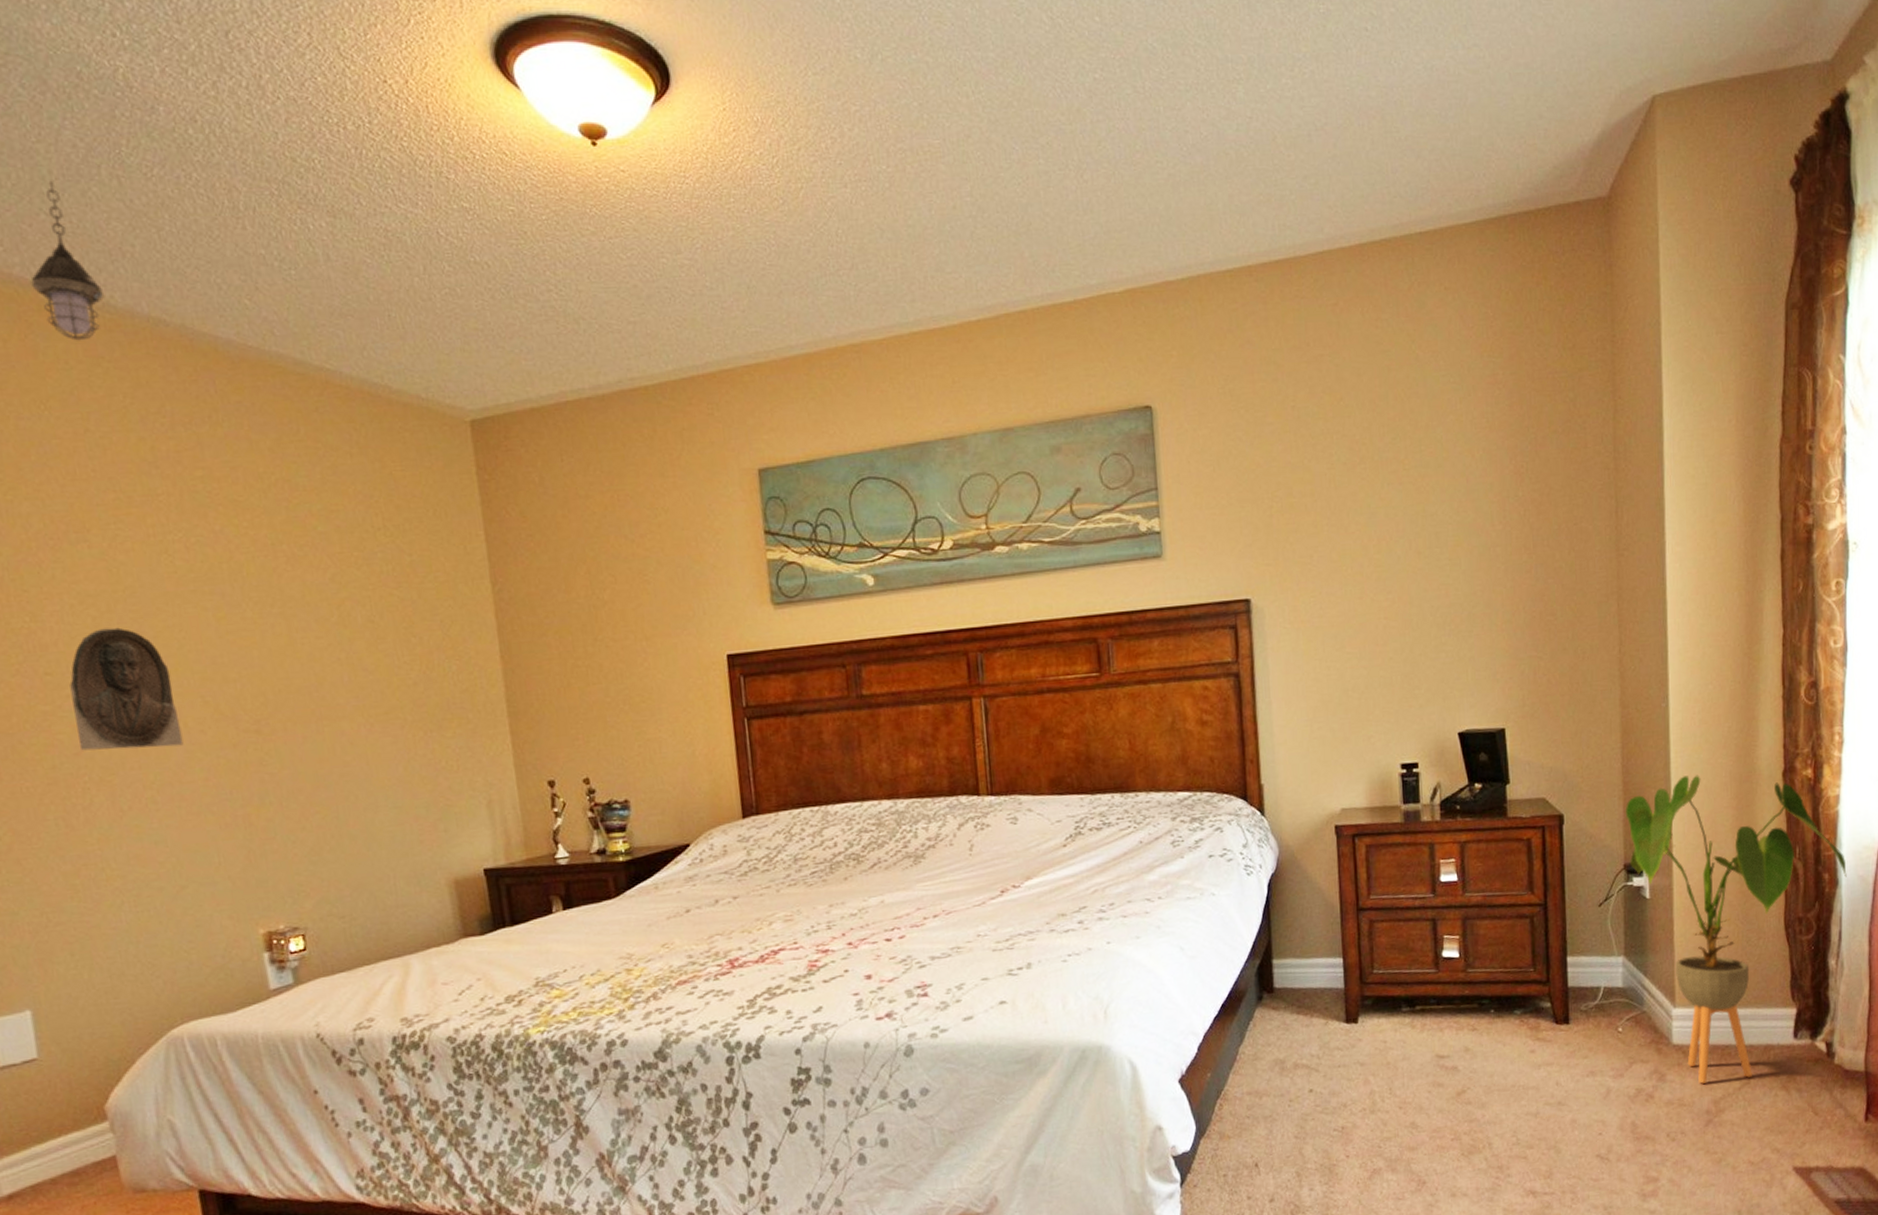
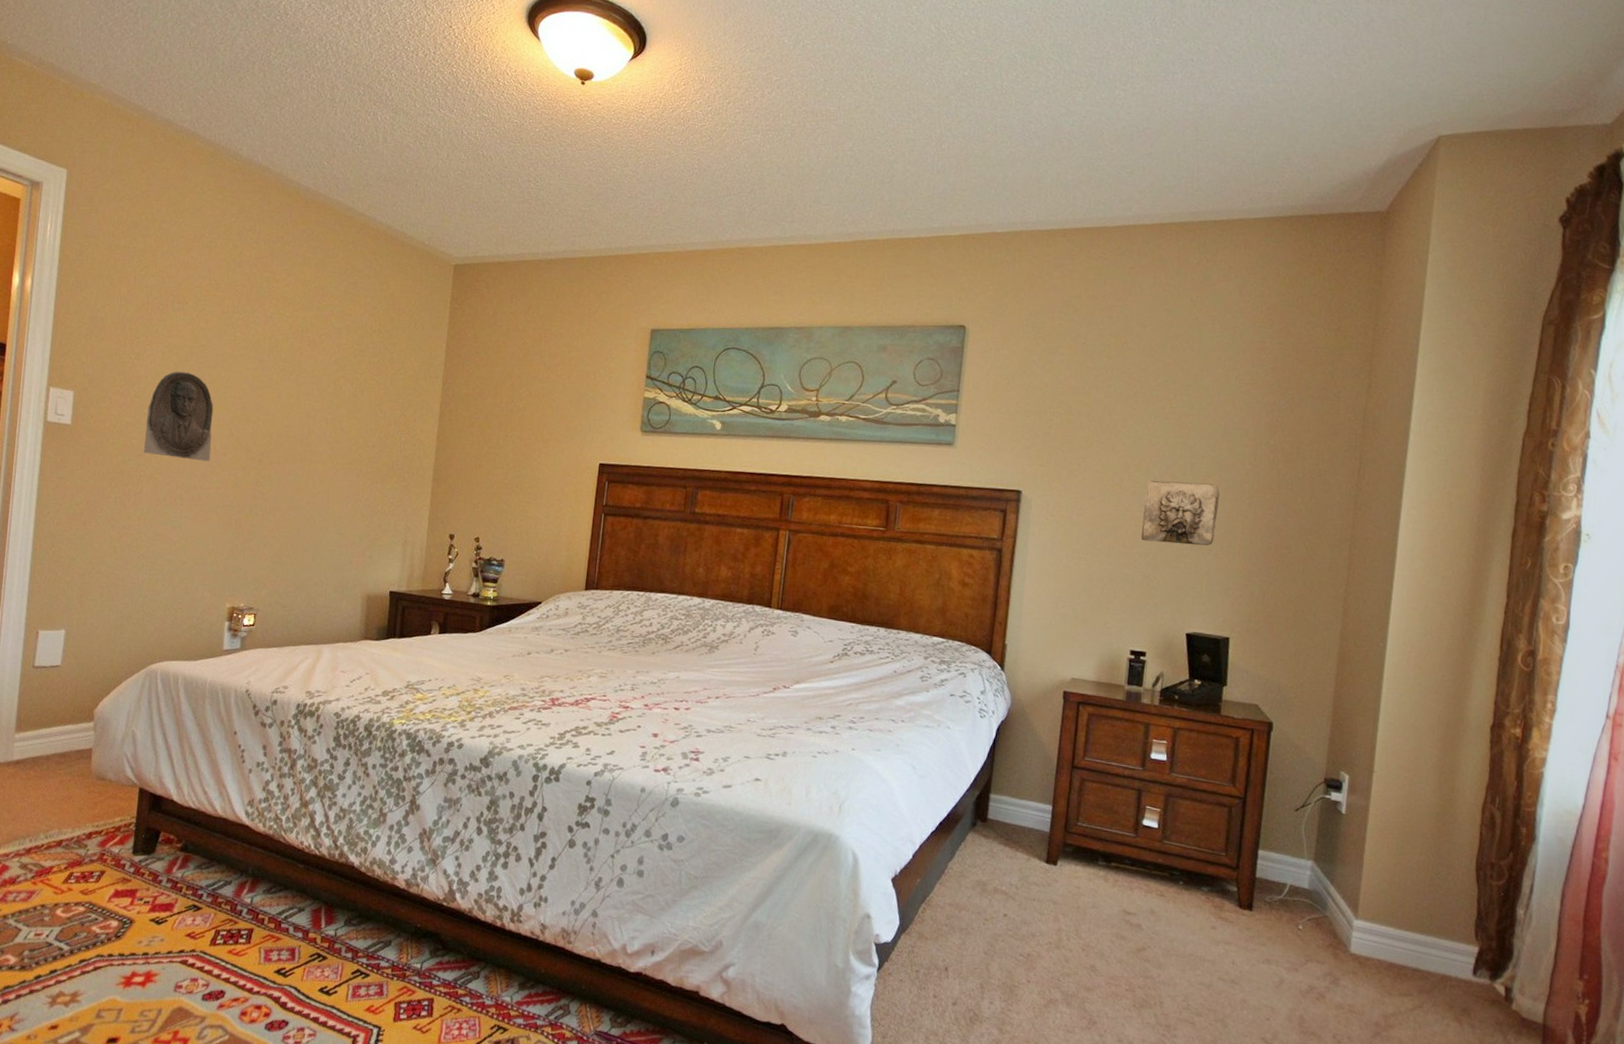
hanging lantern: present [31,180,104,341] -> none [193,69,236,176]
wall relief: none [1390,553,1473,634] -> present [1140,480,1220,546]
house plant: present [1625,775,1847,1084] -> none [1330,711,1545,1002]

